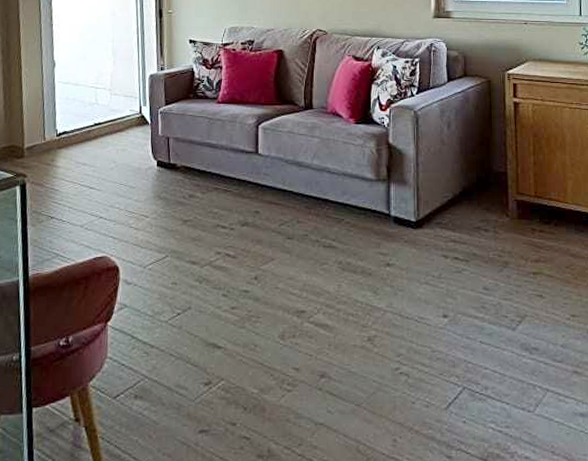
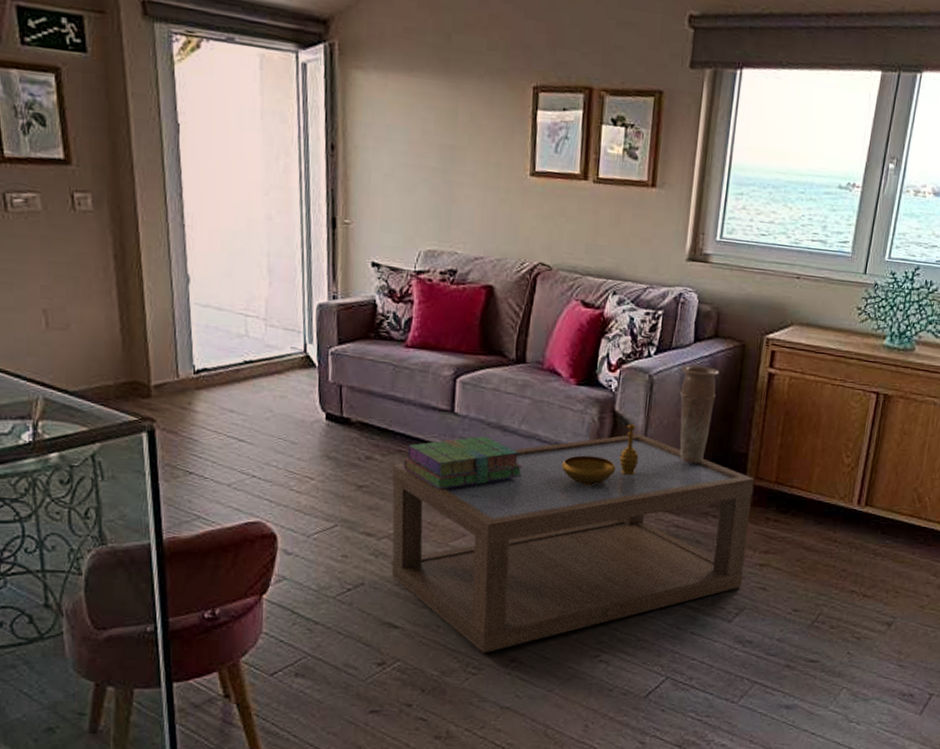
coffee table: none [210,161,519,370] -> present [391,434,755,653]
stack of books: none [220,172,317,220] -> present [403,436,523,490]
decorative bowl: none [349,153,414,210] -> present [561,424,639,487]
vase: none [441,101,472,183] -> present [679,365,719,463]

